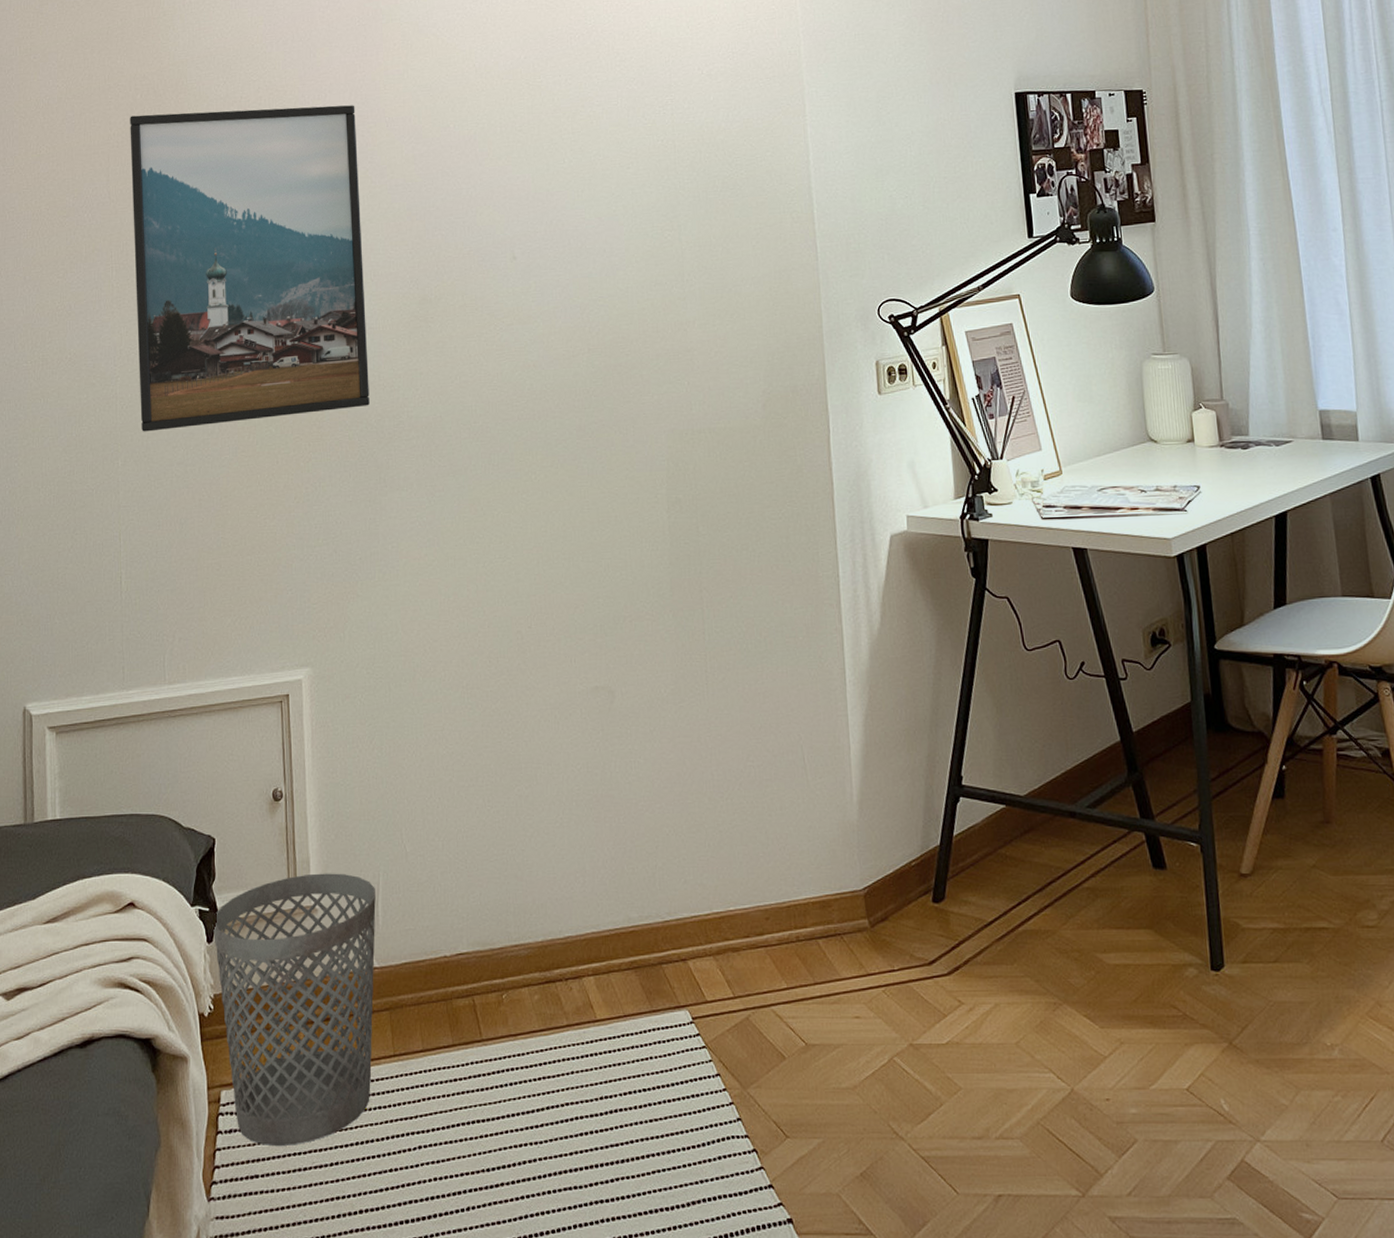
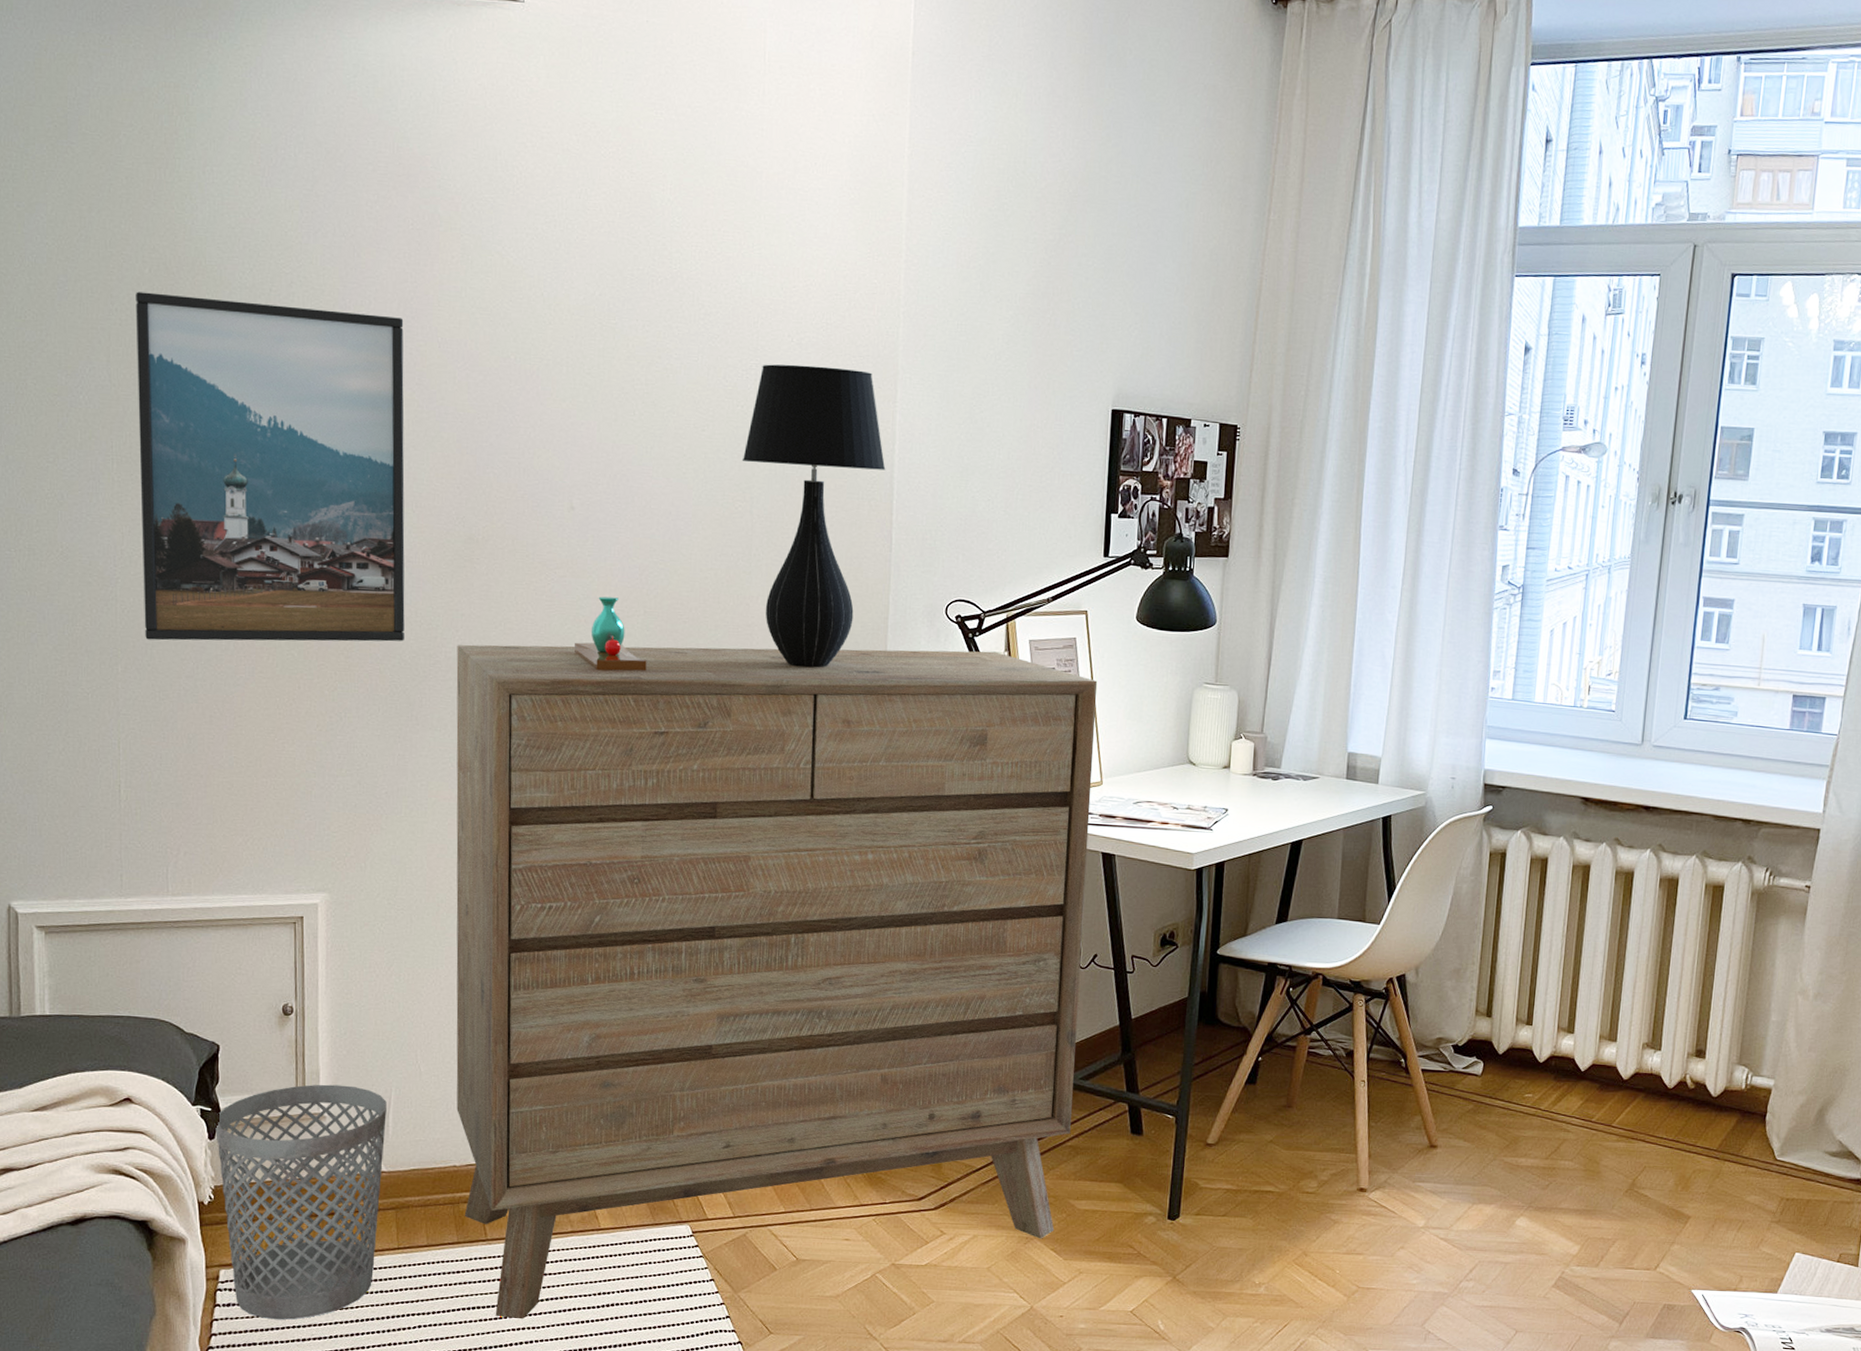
dresser: none [418,347,1085,1134] -> present [456,644,1098,1320]
vase: none [526,339,595,412] -> present [575,596,647,671]
table lamp: none [666,91,803,387] -> present [741,364,886,668]

